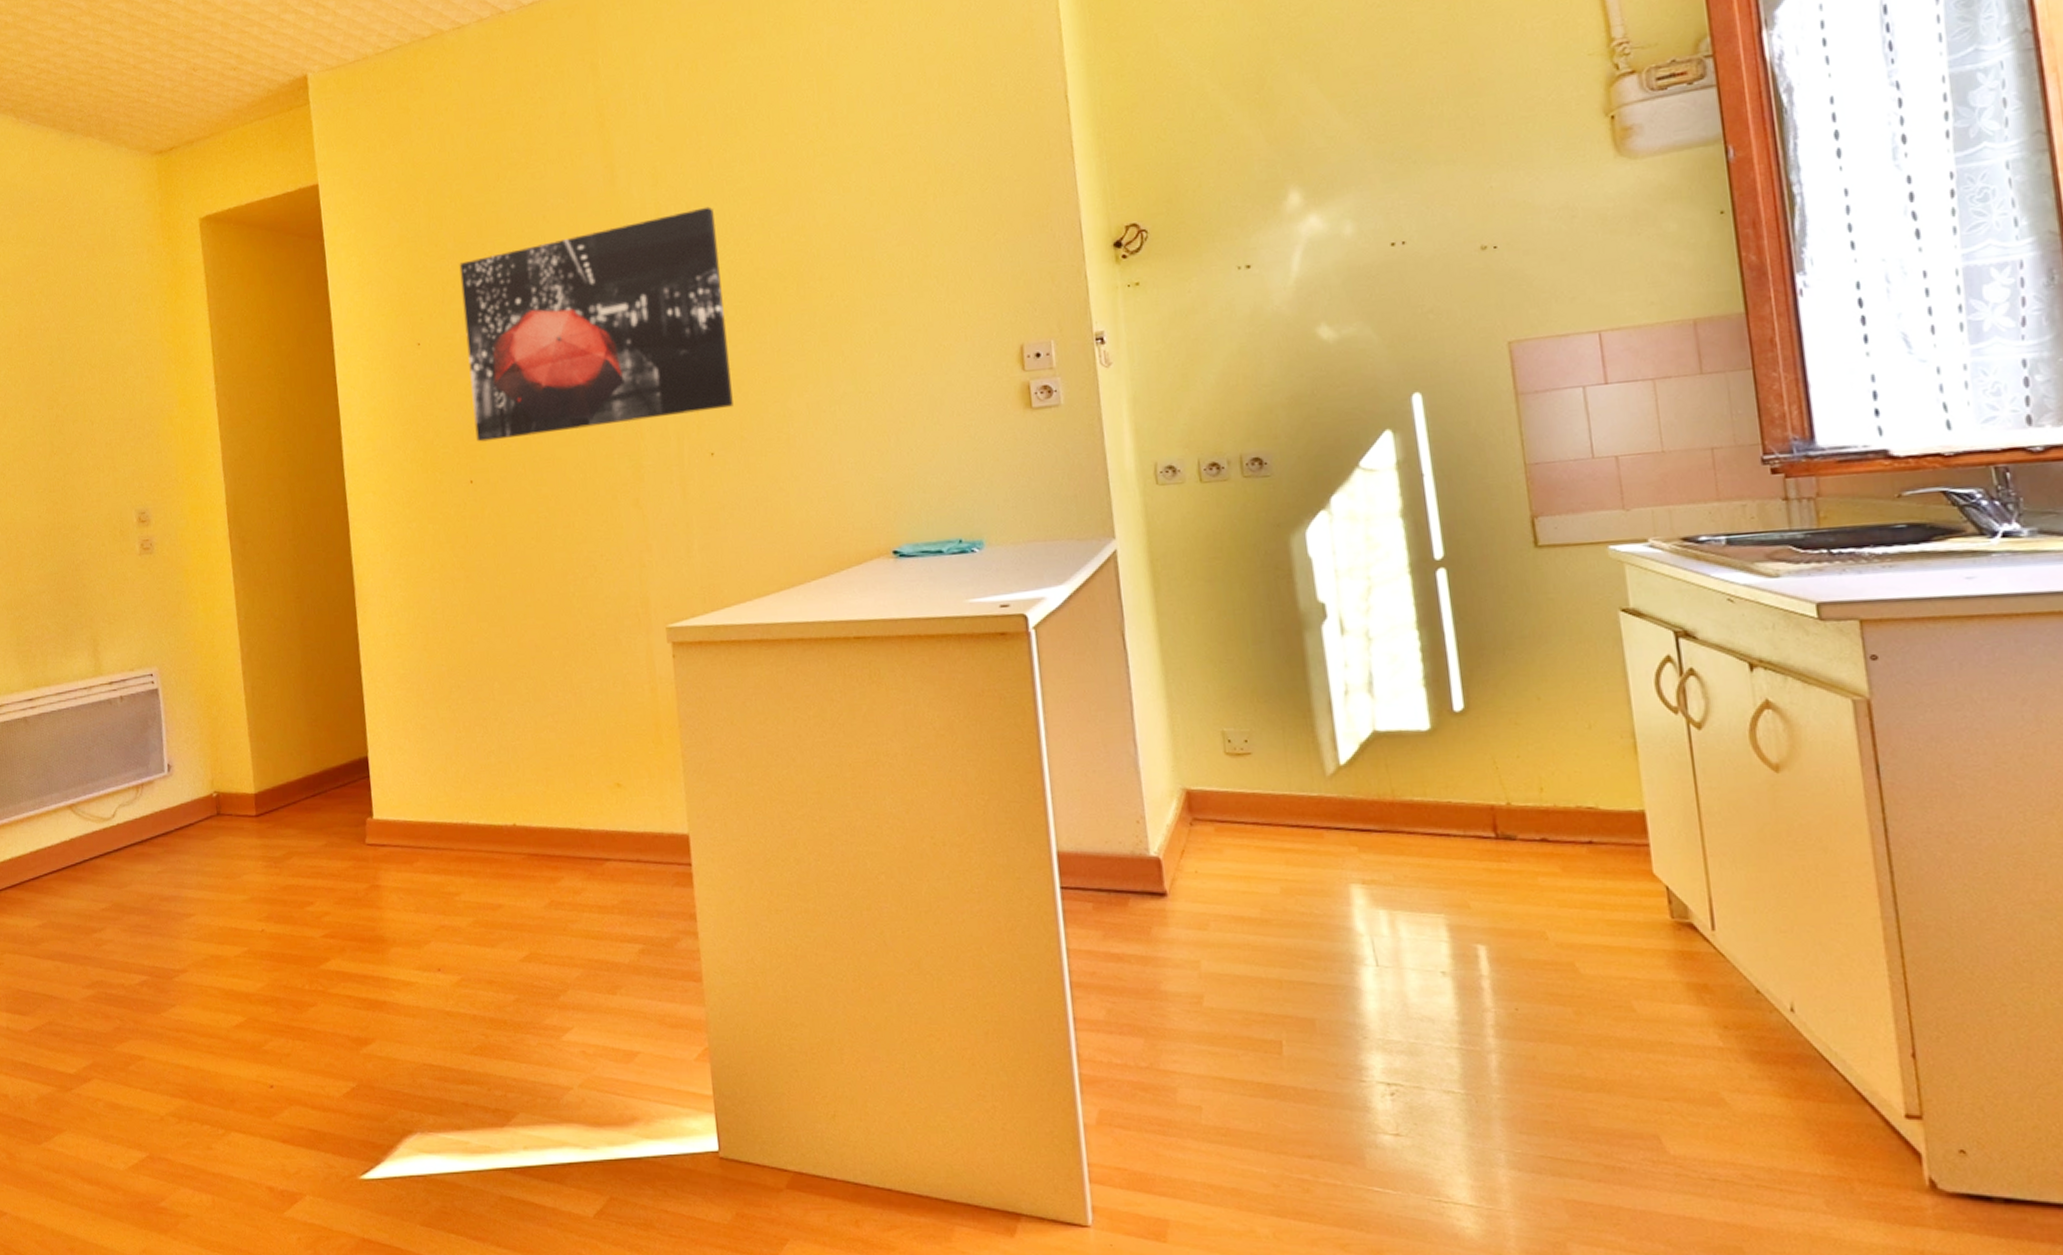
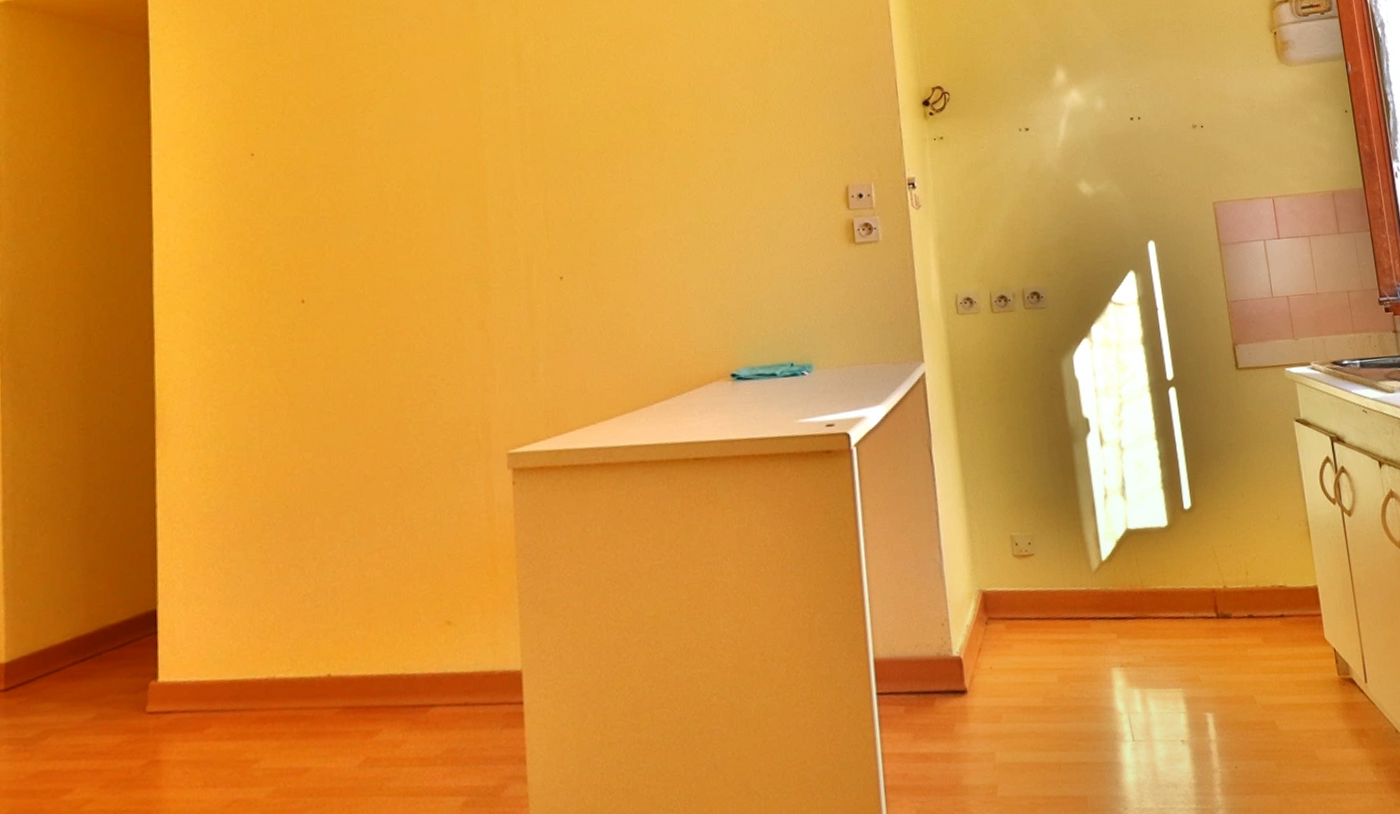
wall art: present [459,206,734,442] -> none [304,39,584,260]

